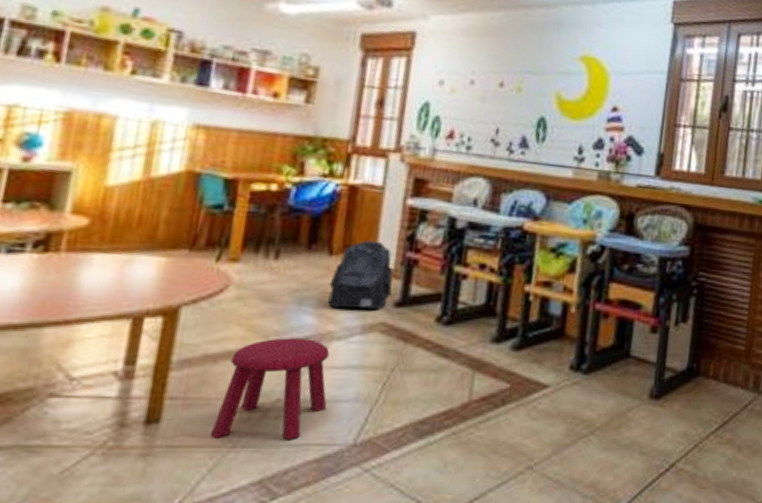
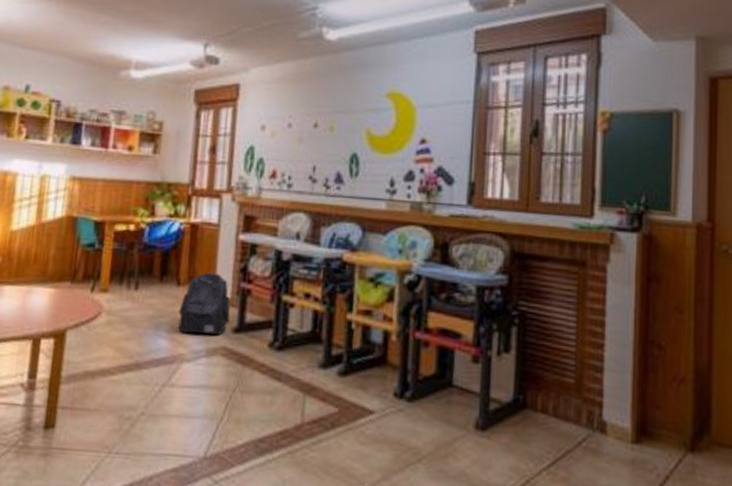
stool: present [210,338,330,441] -> none [92,358,182,450]

